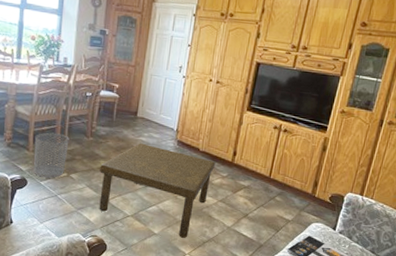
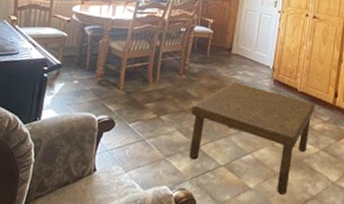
waste bin: present [33,132,69,178] -> none [122,69,161,120]

